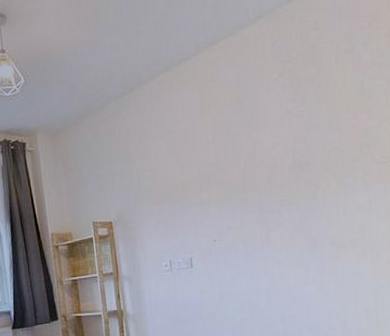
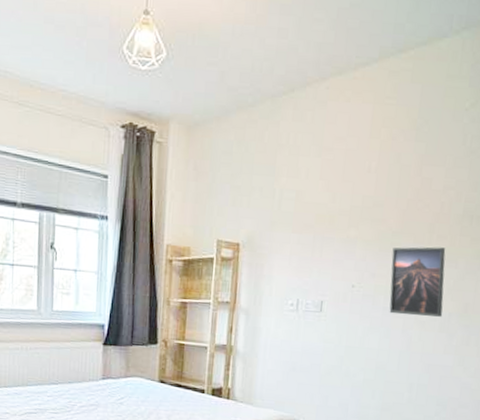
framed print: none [241,194,296,258] -> present [389,247,446,317]

